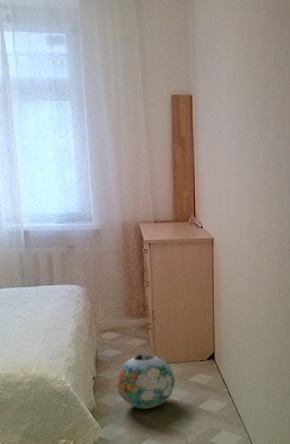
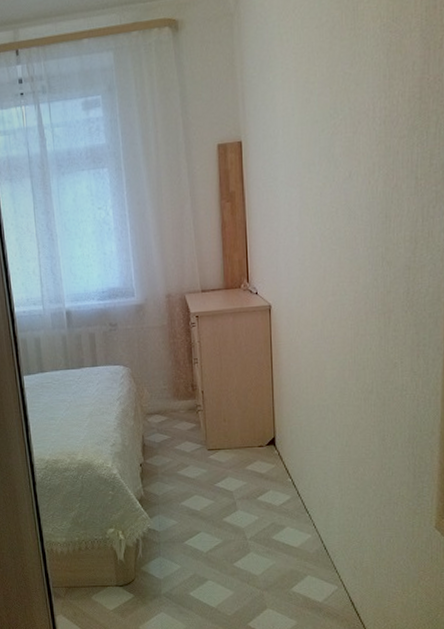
lantern: present [116,353,176,409] -> none [164,438,231,500]

